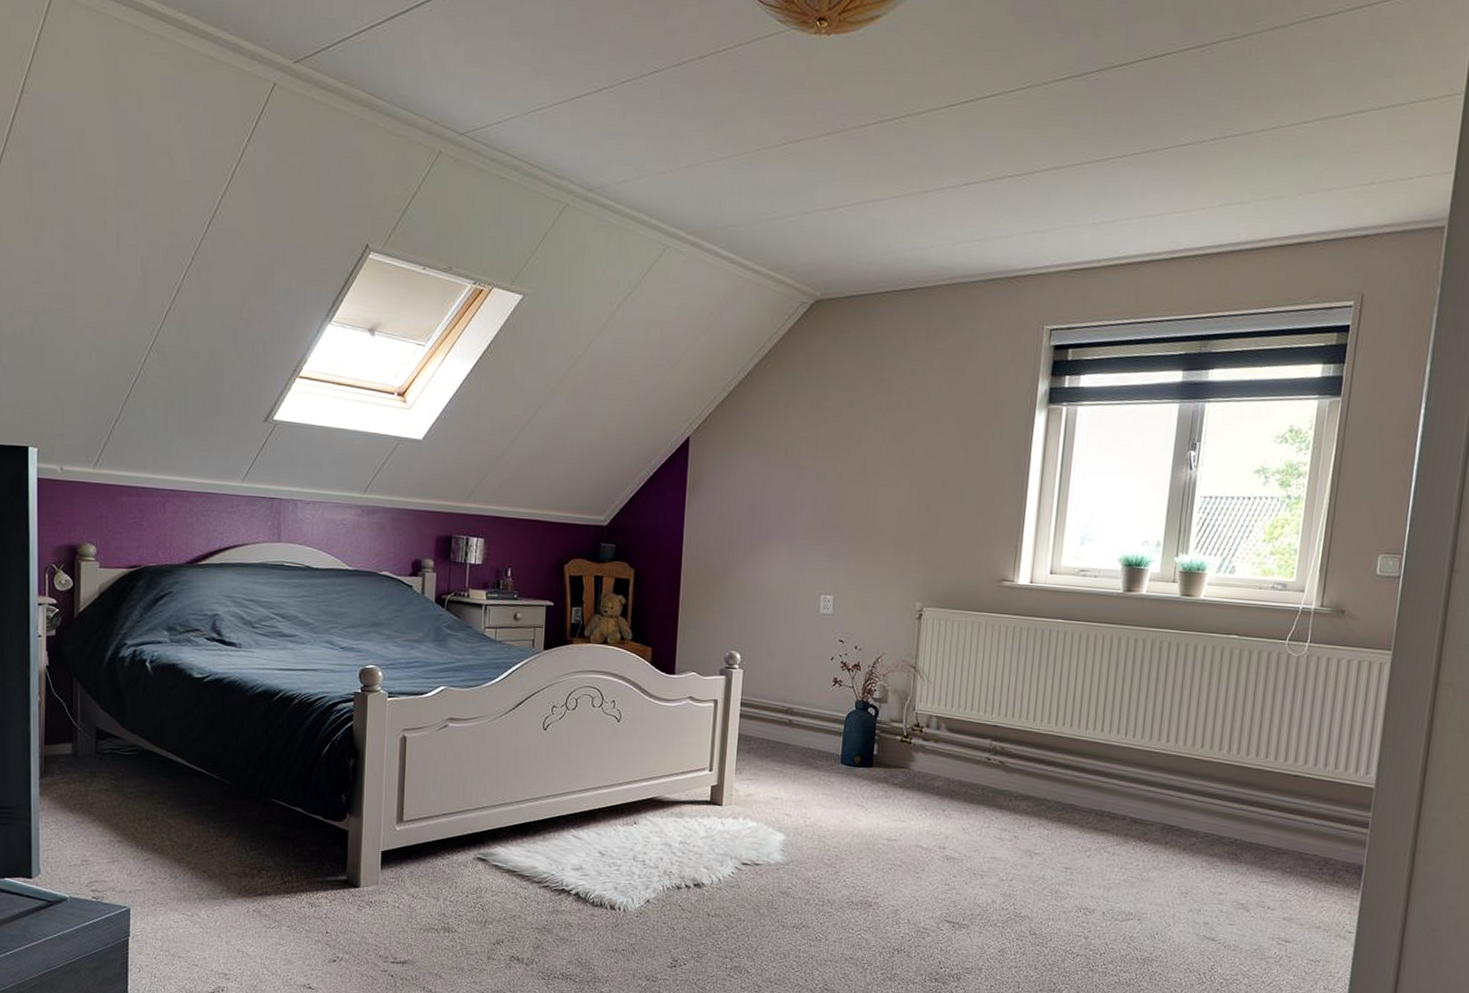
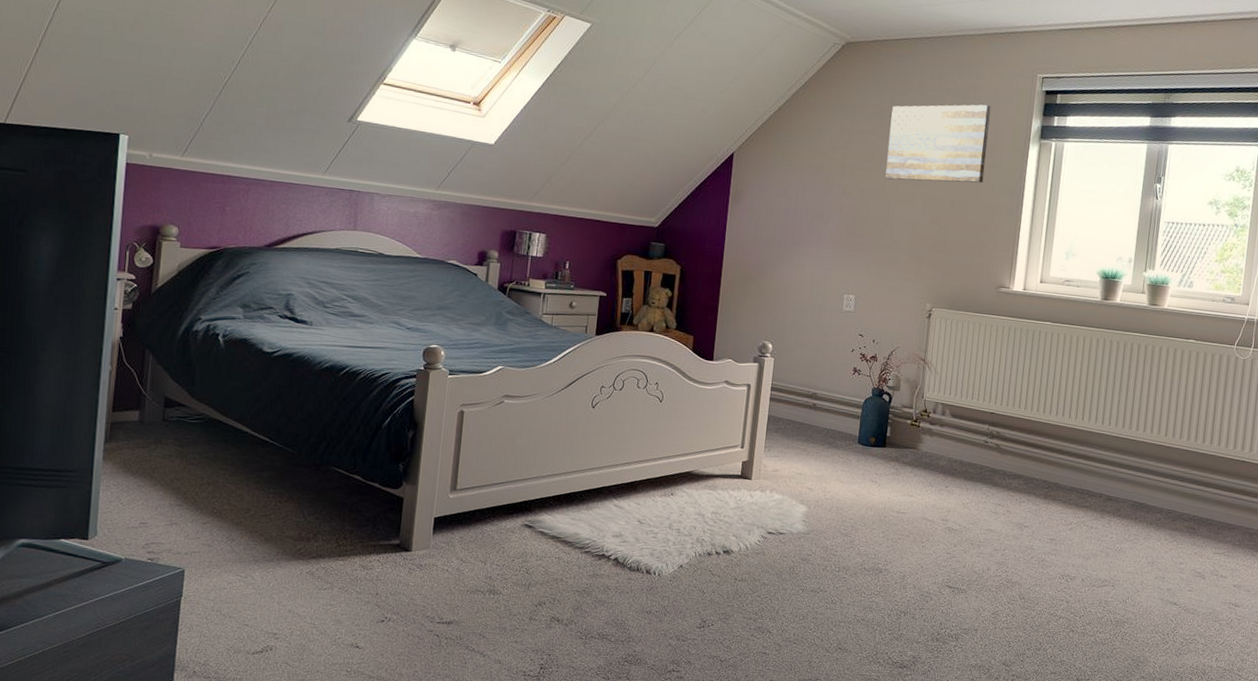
wall art: none [865,365,989,460] -> present [885,104,991,183]

